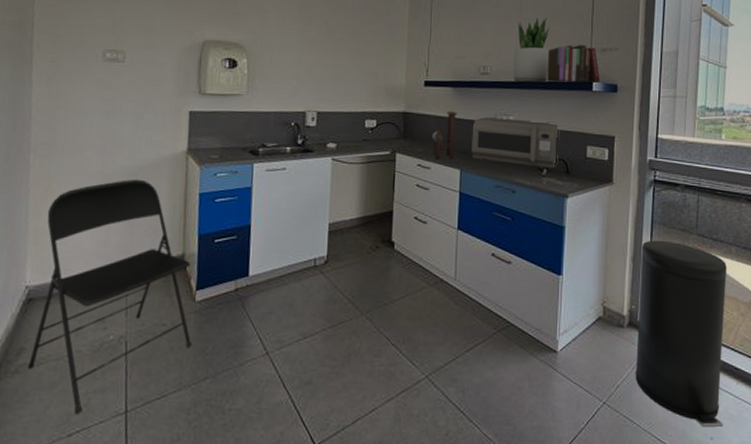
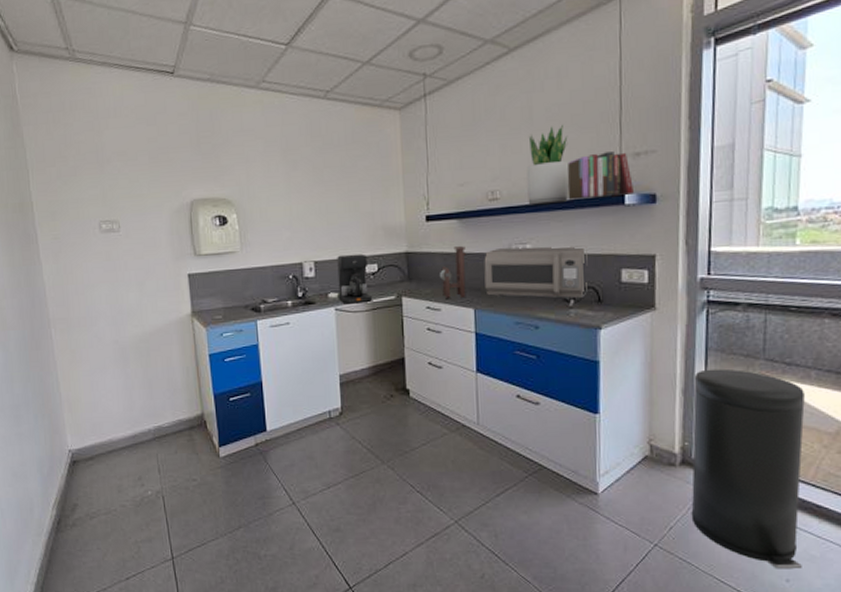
folding chair: present [27,179,192,414] -> none [75,345,222,560]
coffee maker: none [337,108,368,156] -> present [337,253,372,304]

